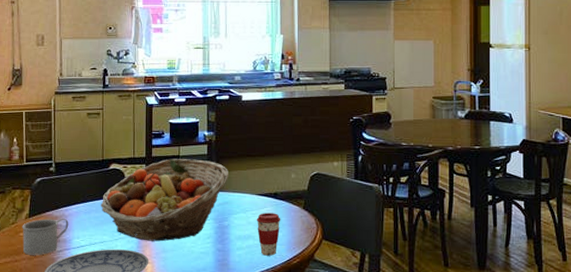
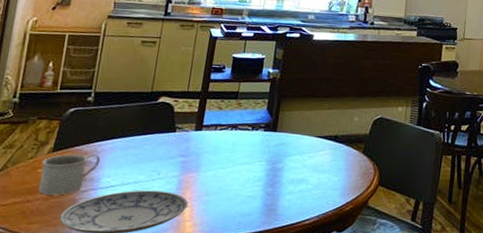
fruit basket: present [101,159,229,242] -> none [141,94,290,183]
coffee cup: present [256,213,281,256] -> none [312,156,339,202]

